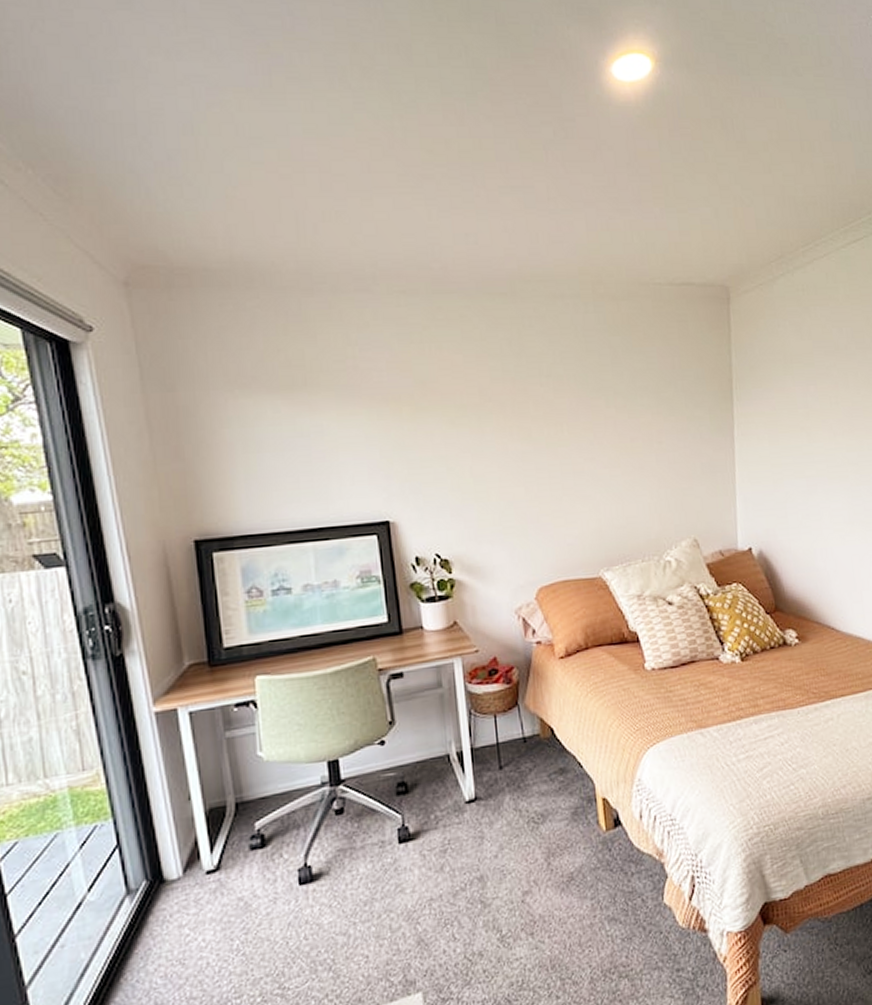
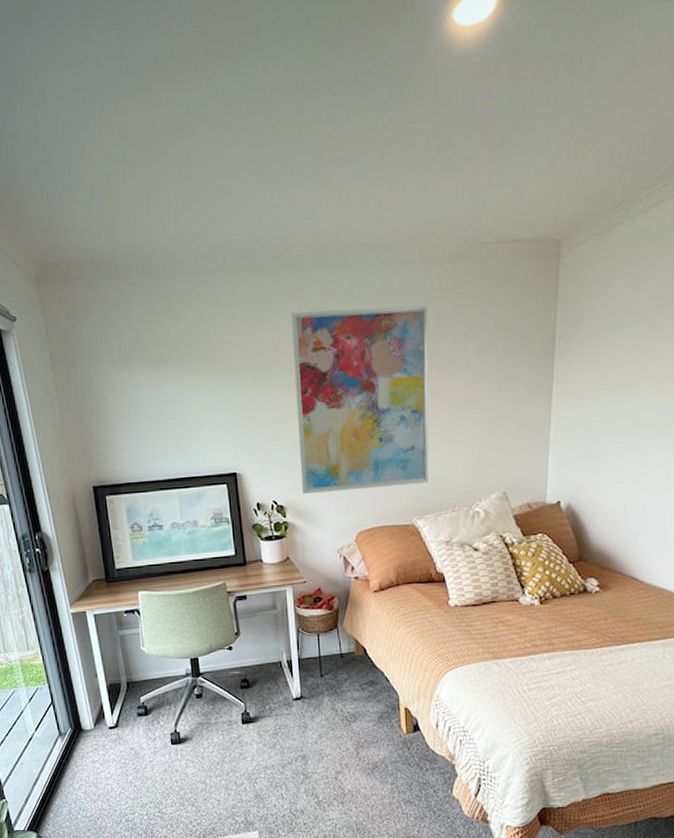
wall art: none [453,340,615,546] -> present [291,305,429,495]

